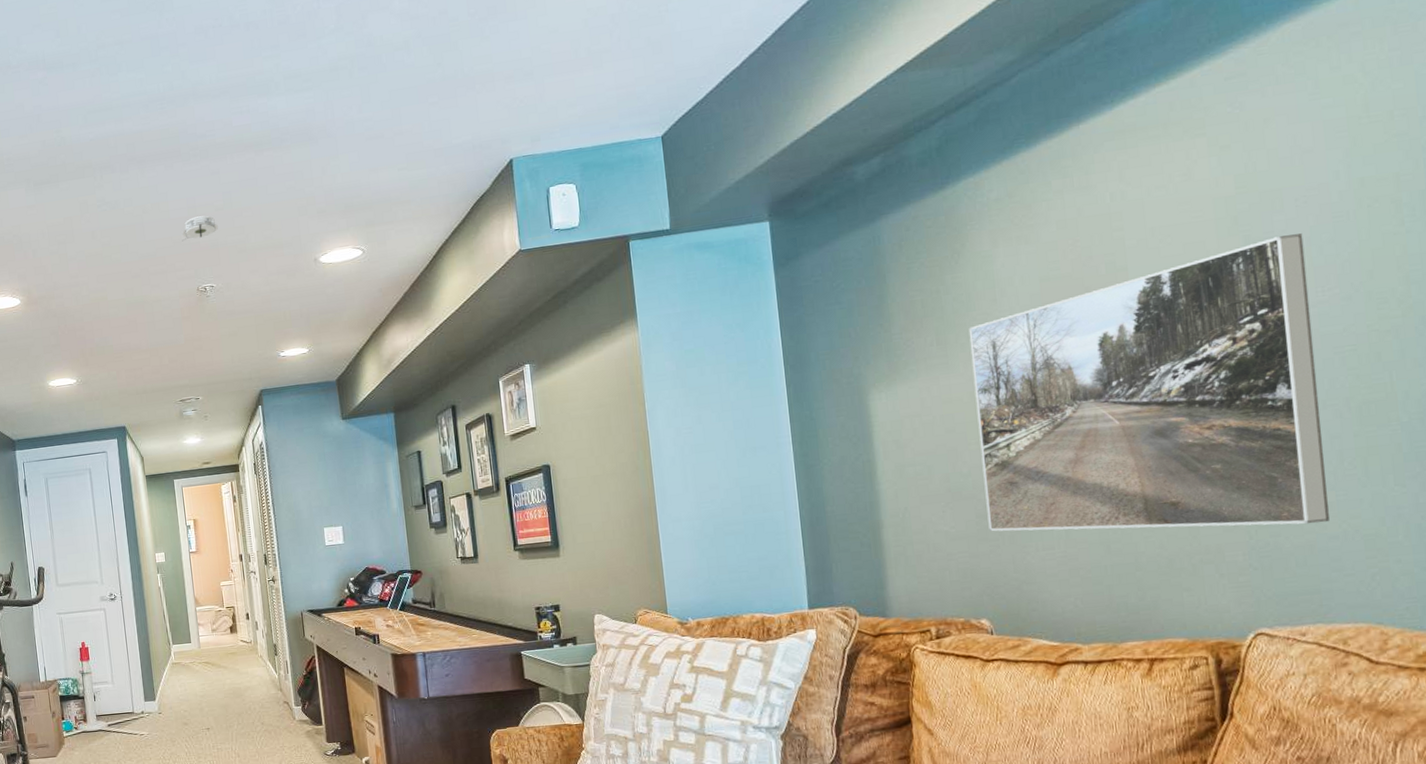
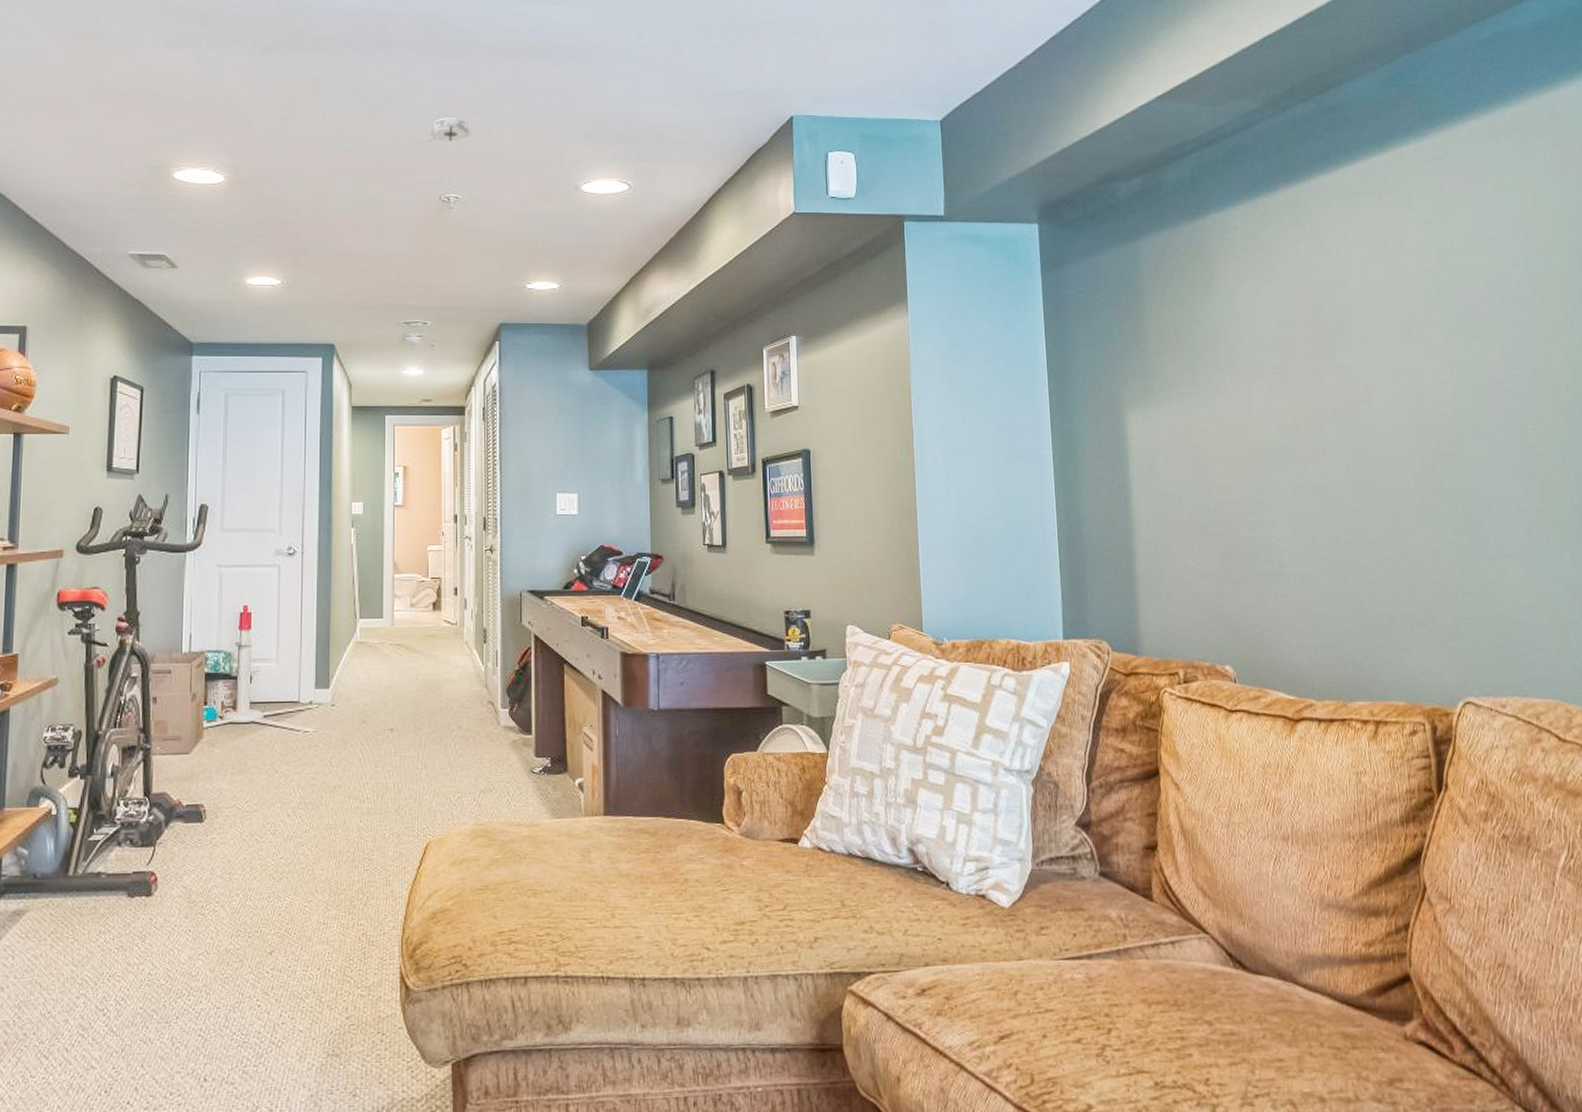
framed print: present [968,233,1329,532] -> none [1216,313,1521,595]

